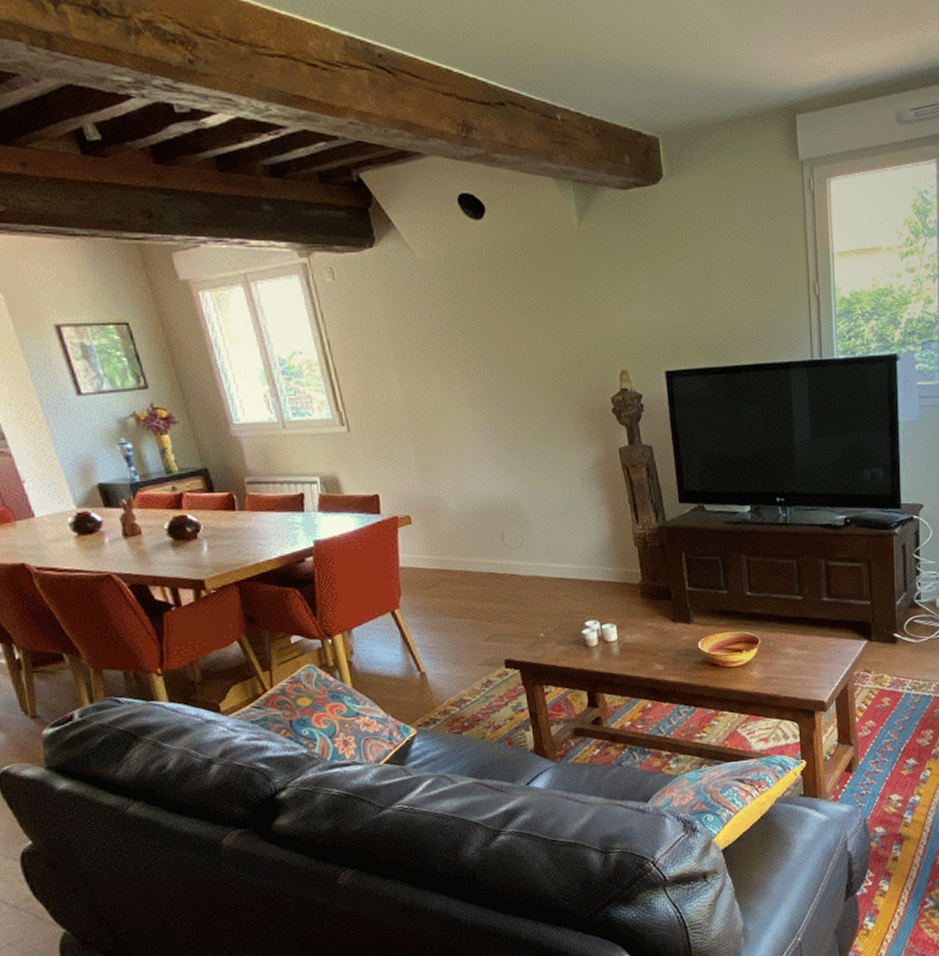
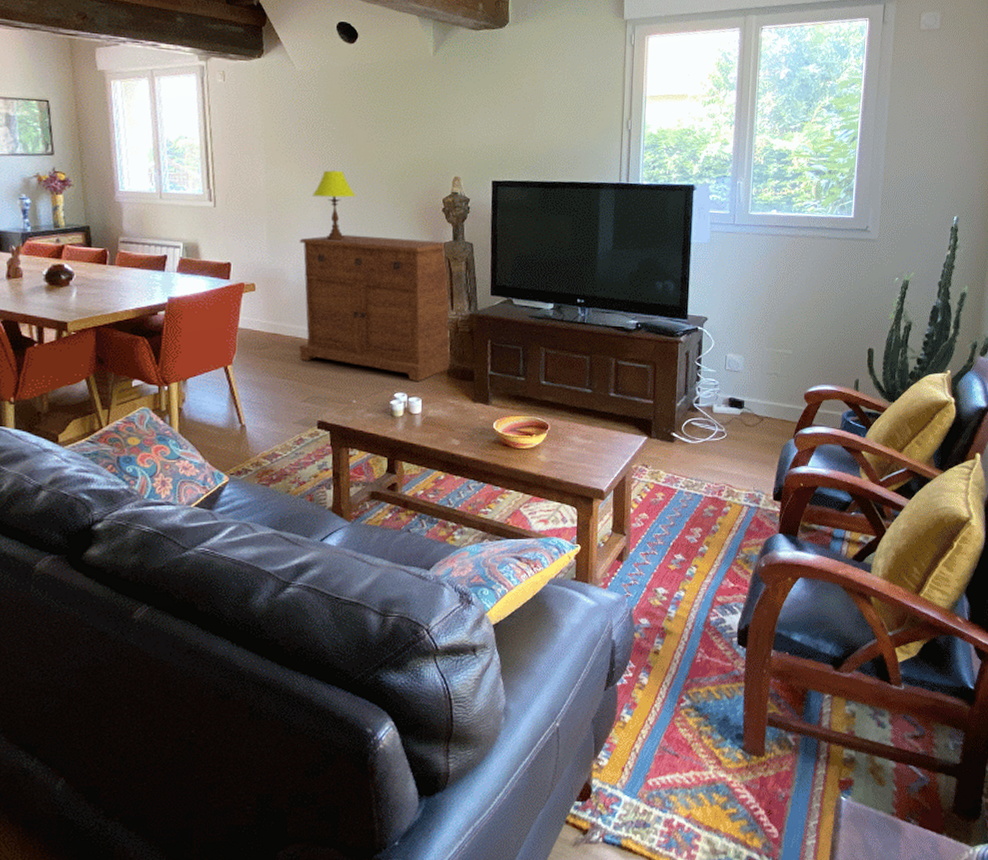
sideboard: none [452,447,643,606] -> present [299,234,451,381]
table lamp: none [460,376,511,459] -> present [313,170,356,241]

